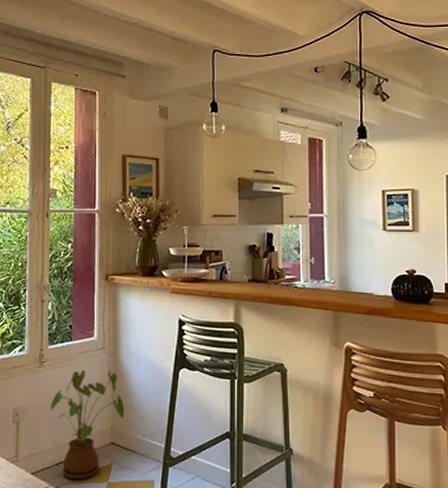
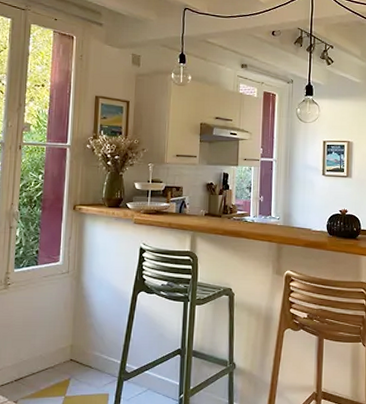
house plant: present [49,369,125,480] -> none [11,292,85,394]

